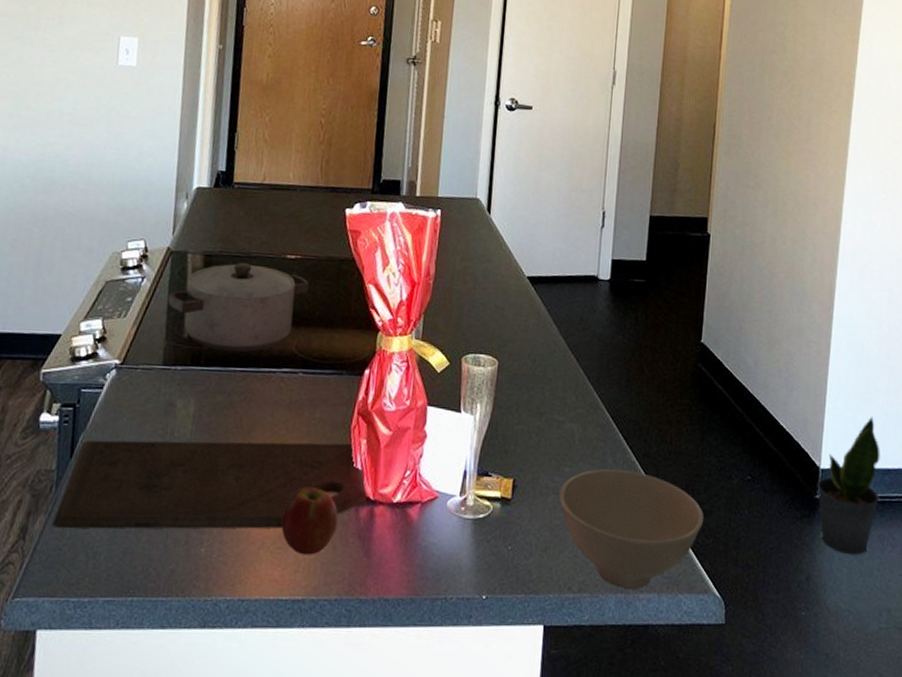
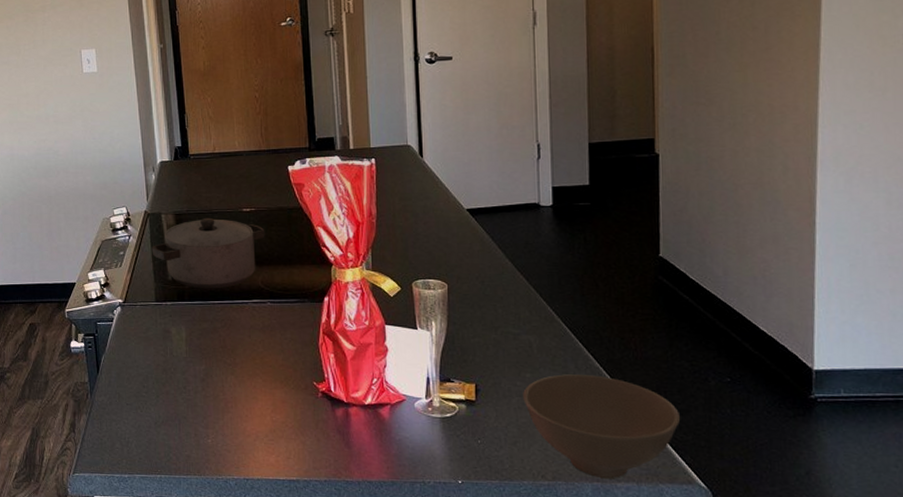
cutting board: present [51,440,368,529] -> none [92,357,342,425]
fruit: present [281,486,338,555] -> none [270,392,318,446]
potted plant: present [817,416,880,554] -> none [811,317,892,451]

